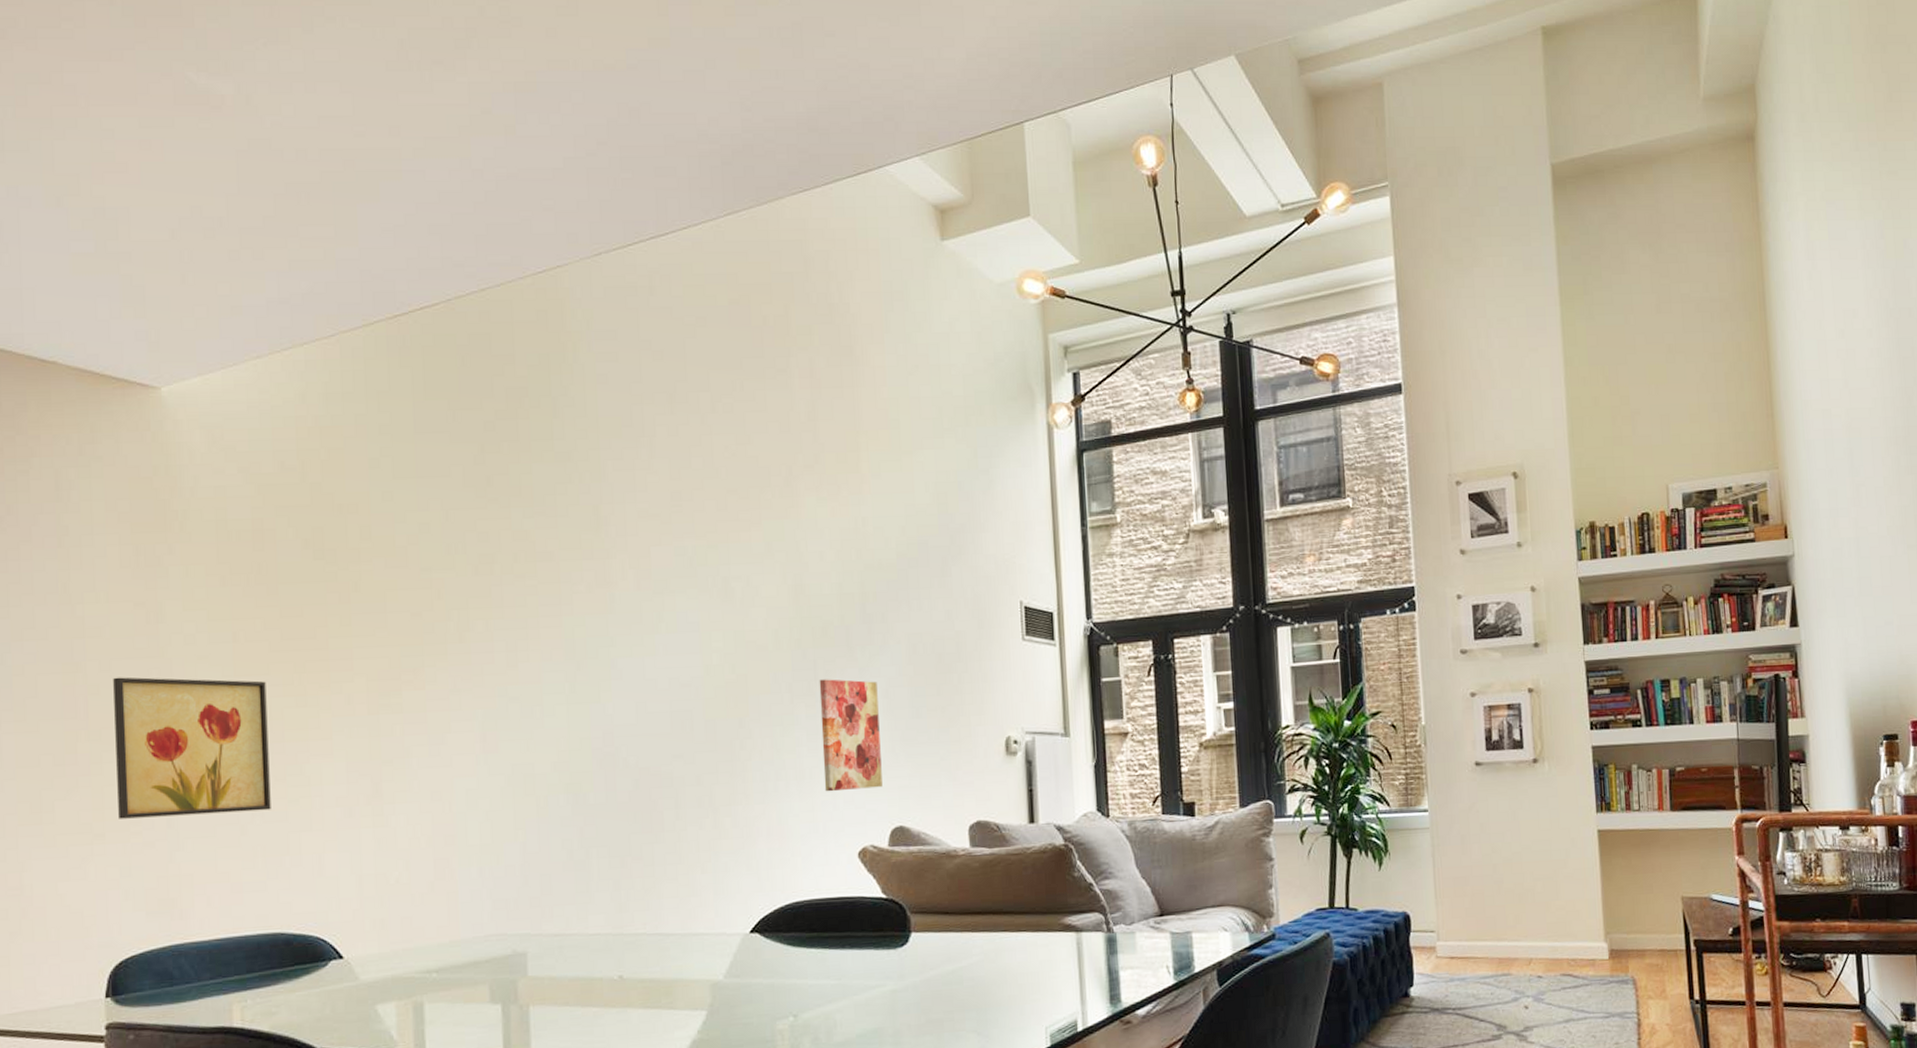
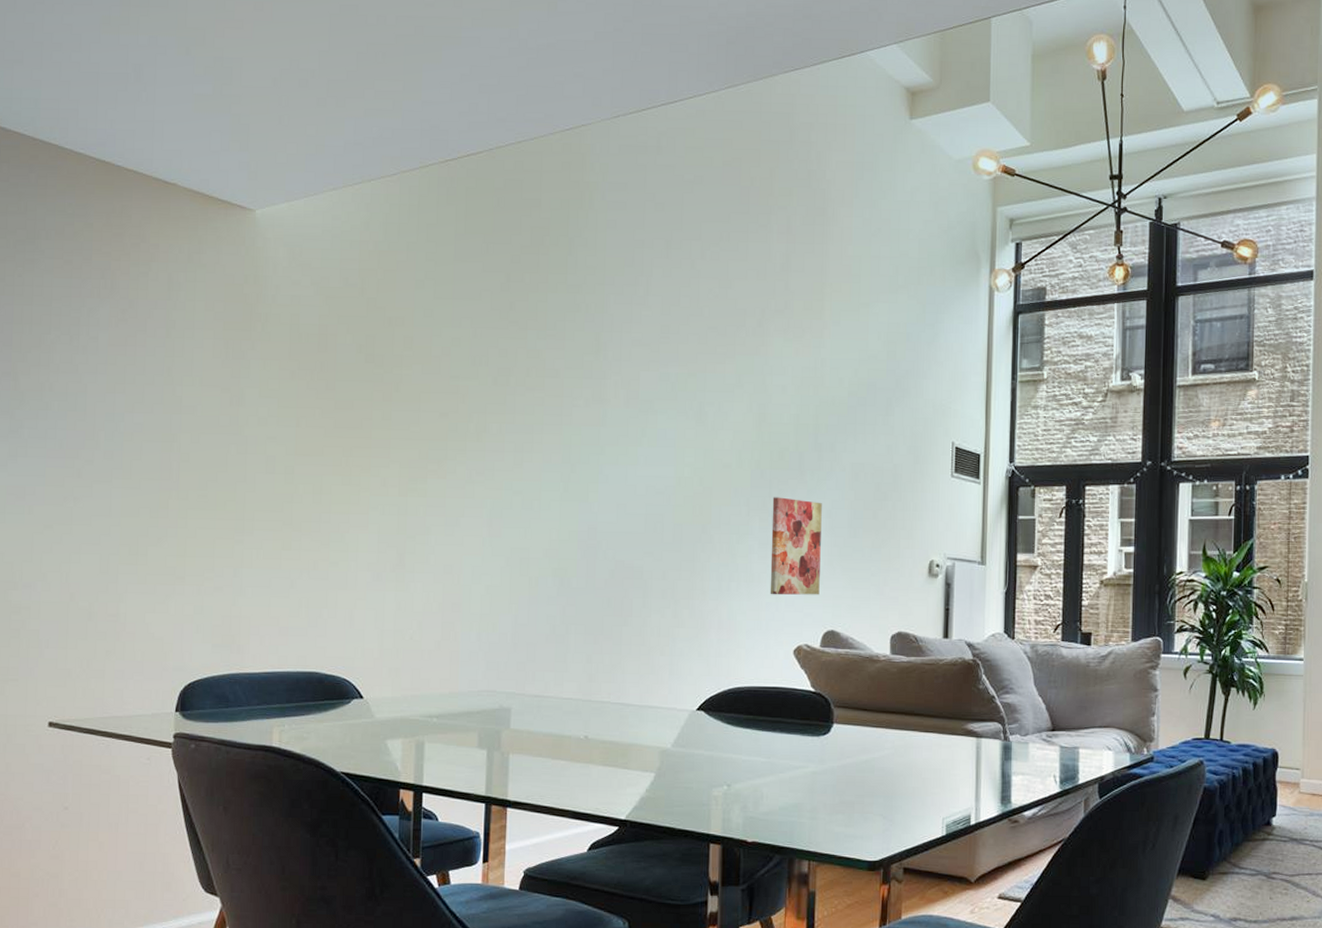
wall art: present [113,677,271,819] -> none [196,448,320,569]

